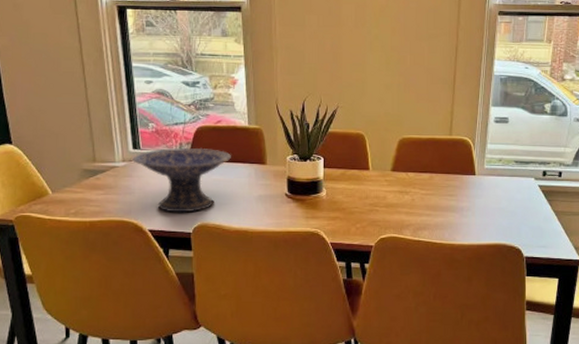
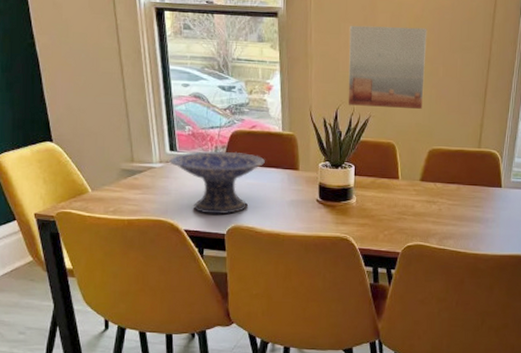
wall art: none [314,17,393,98] -> present [348,25,427,109]

